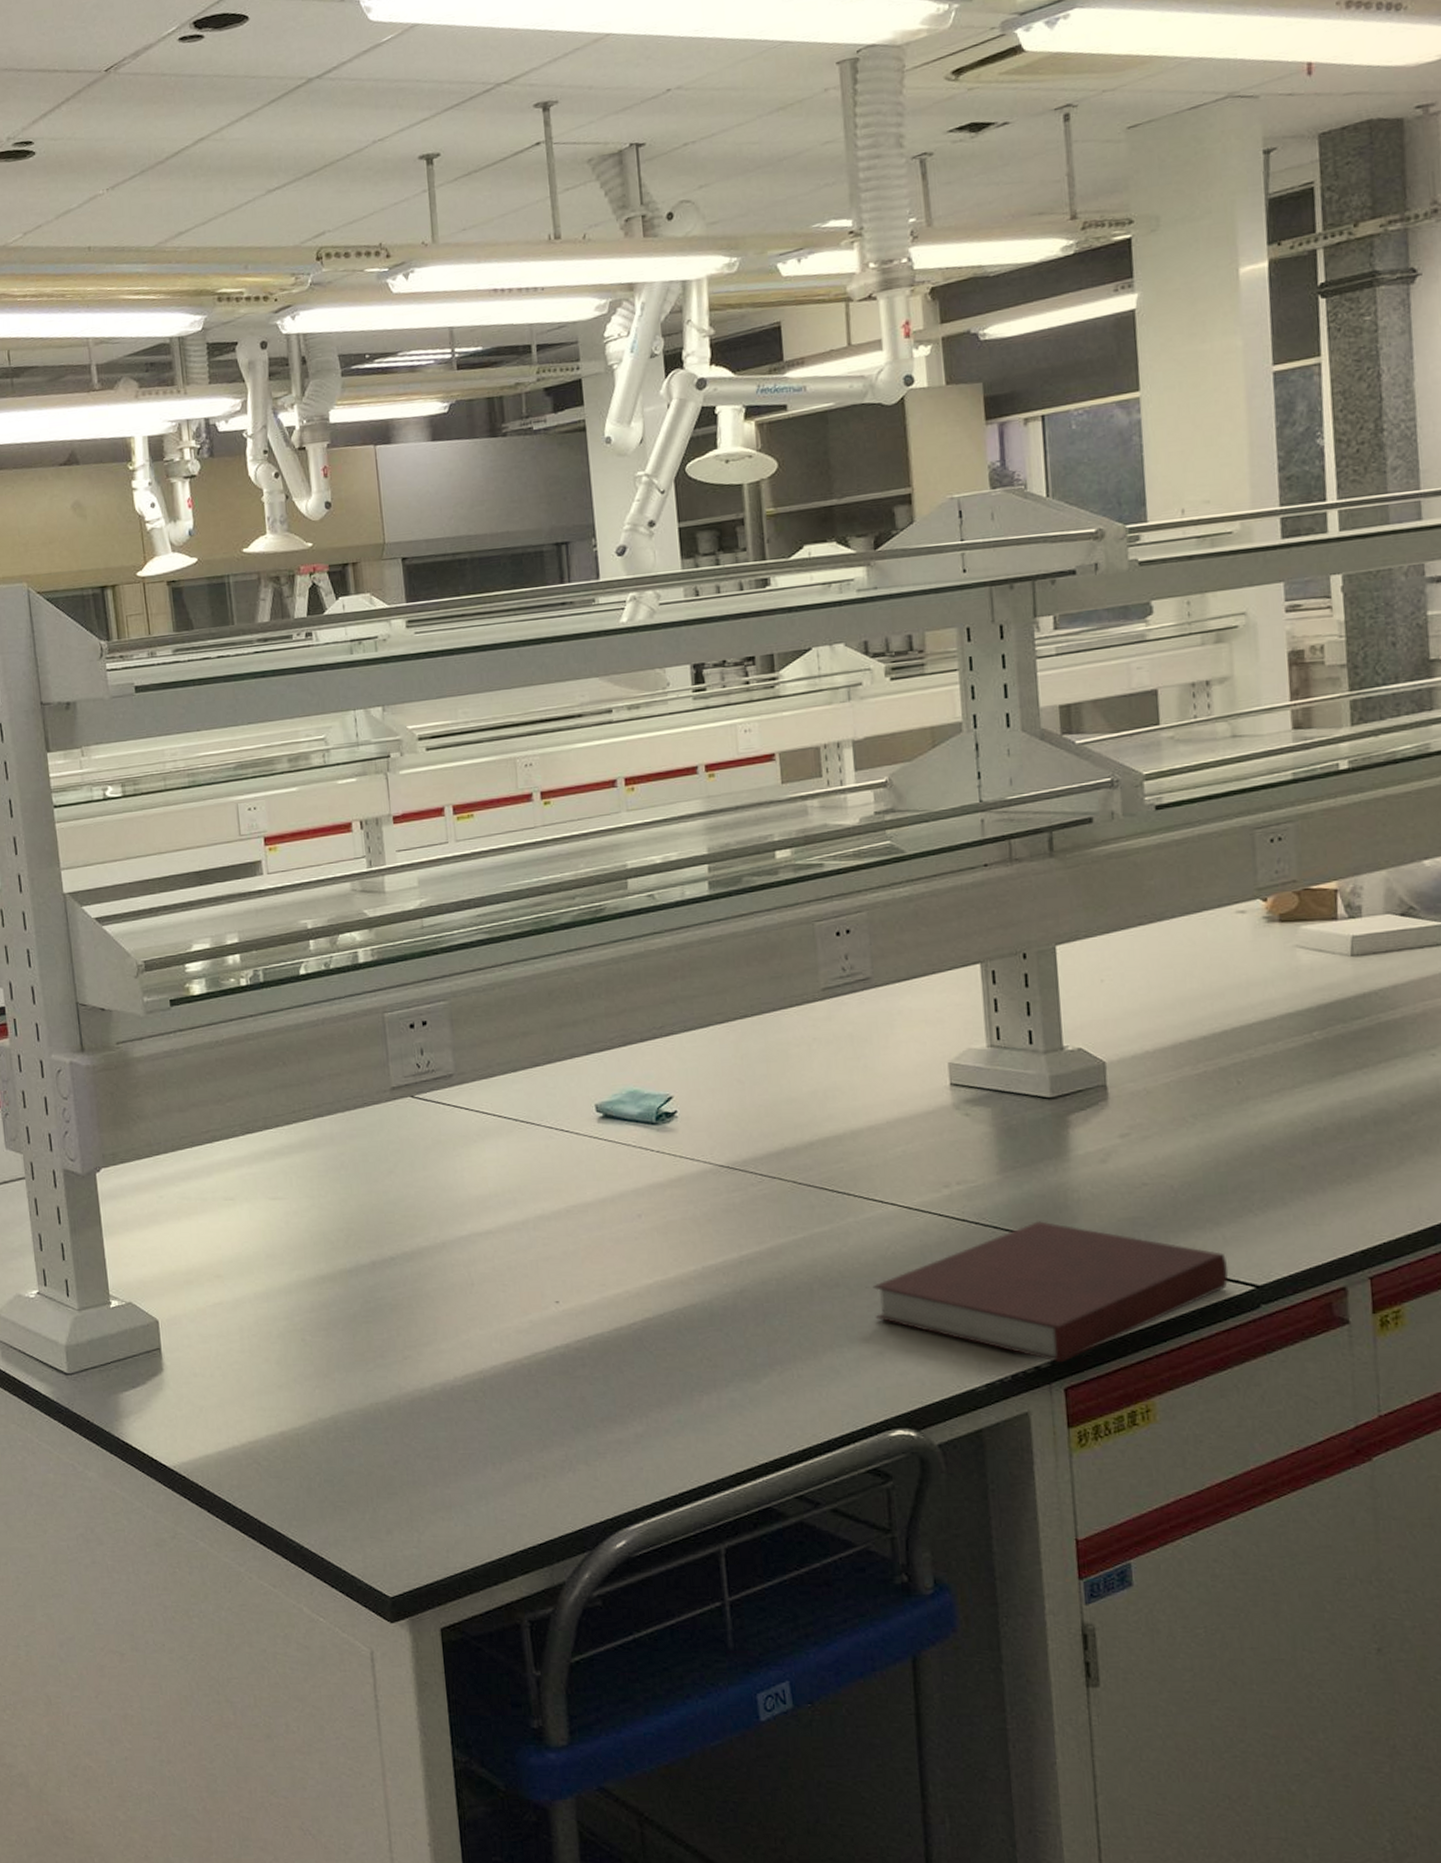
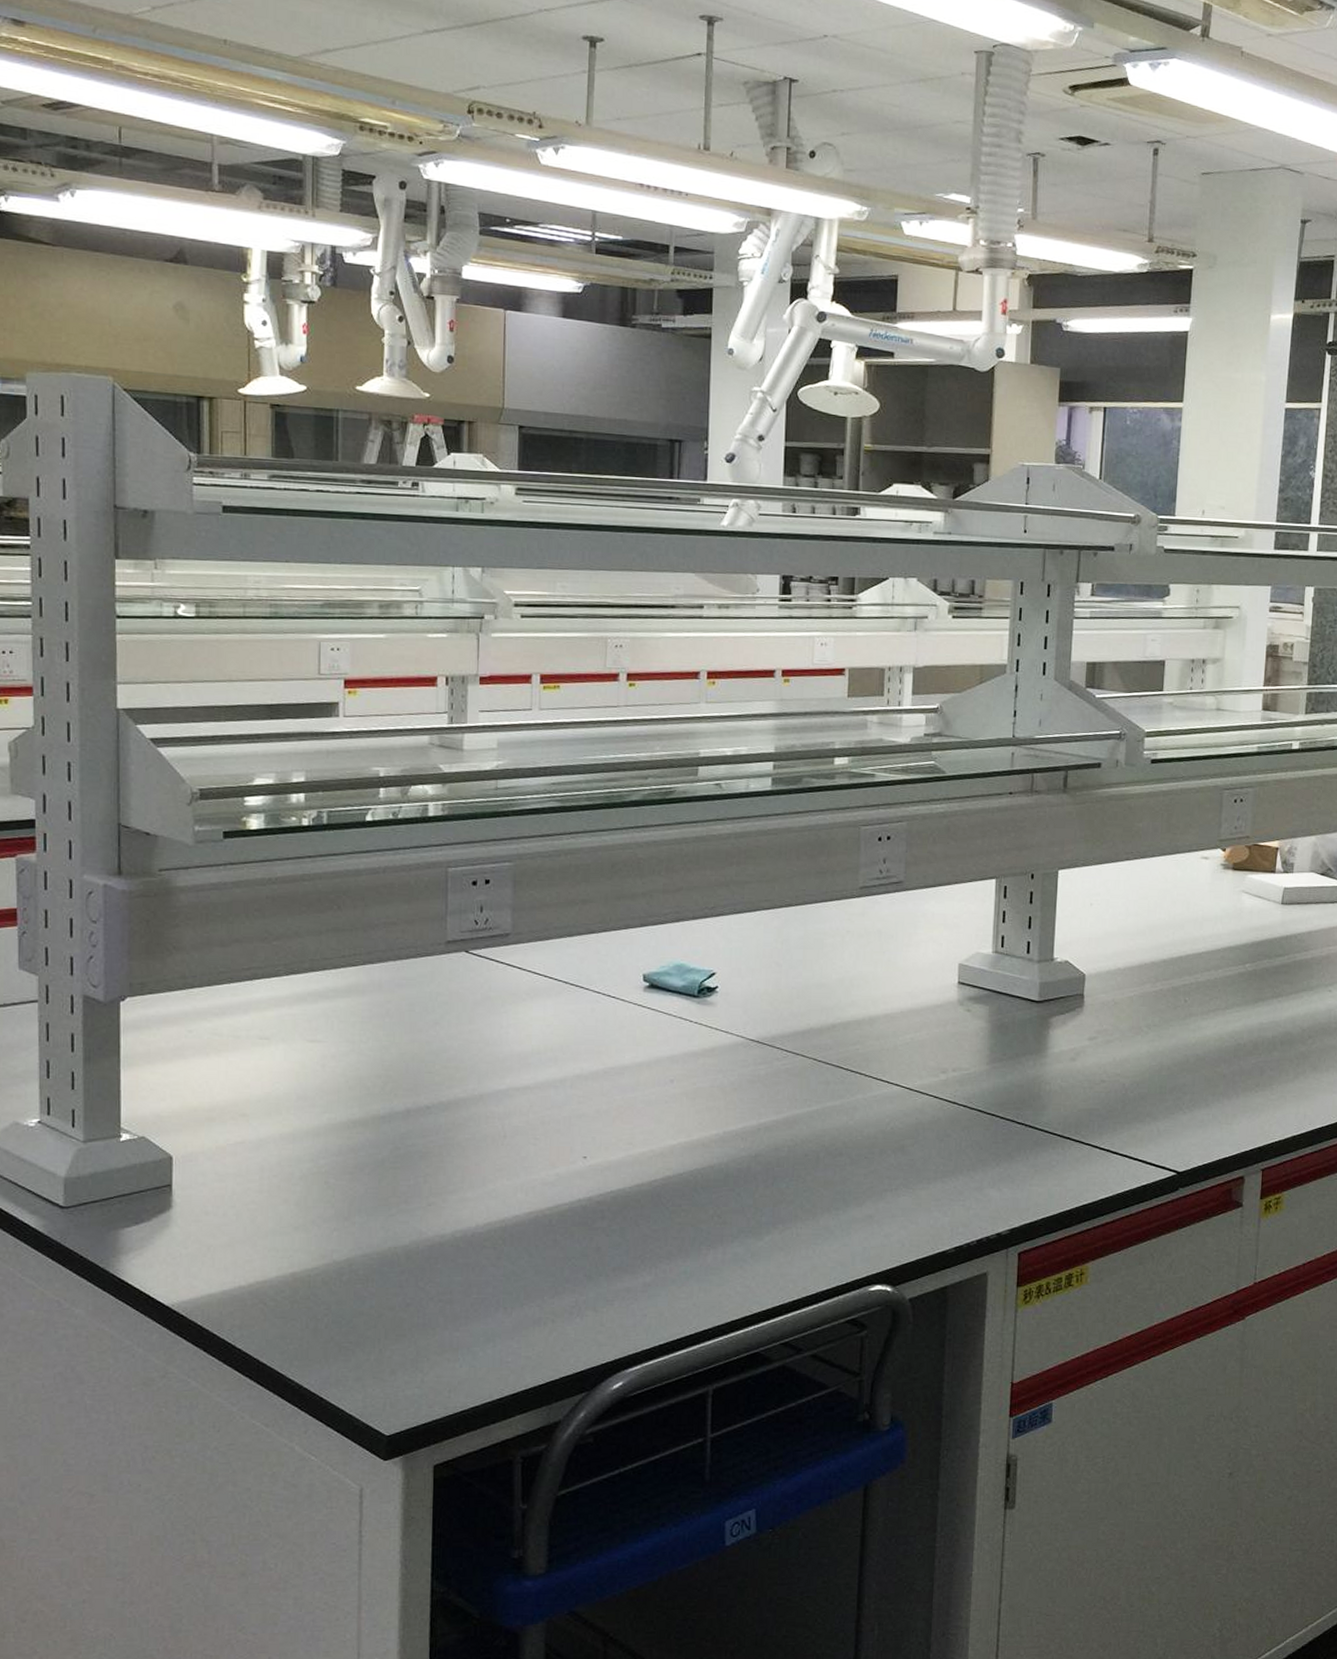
notebook: present [872,1221,1229,1363] -> none [869,1107,1159,1231]

